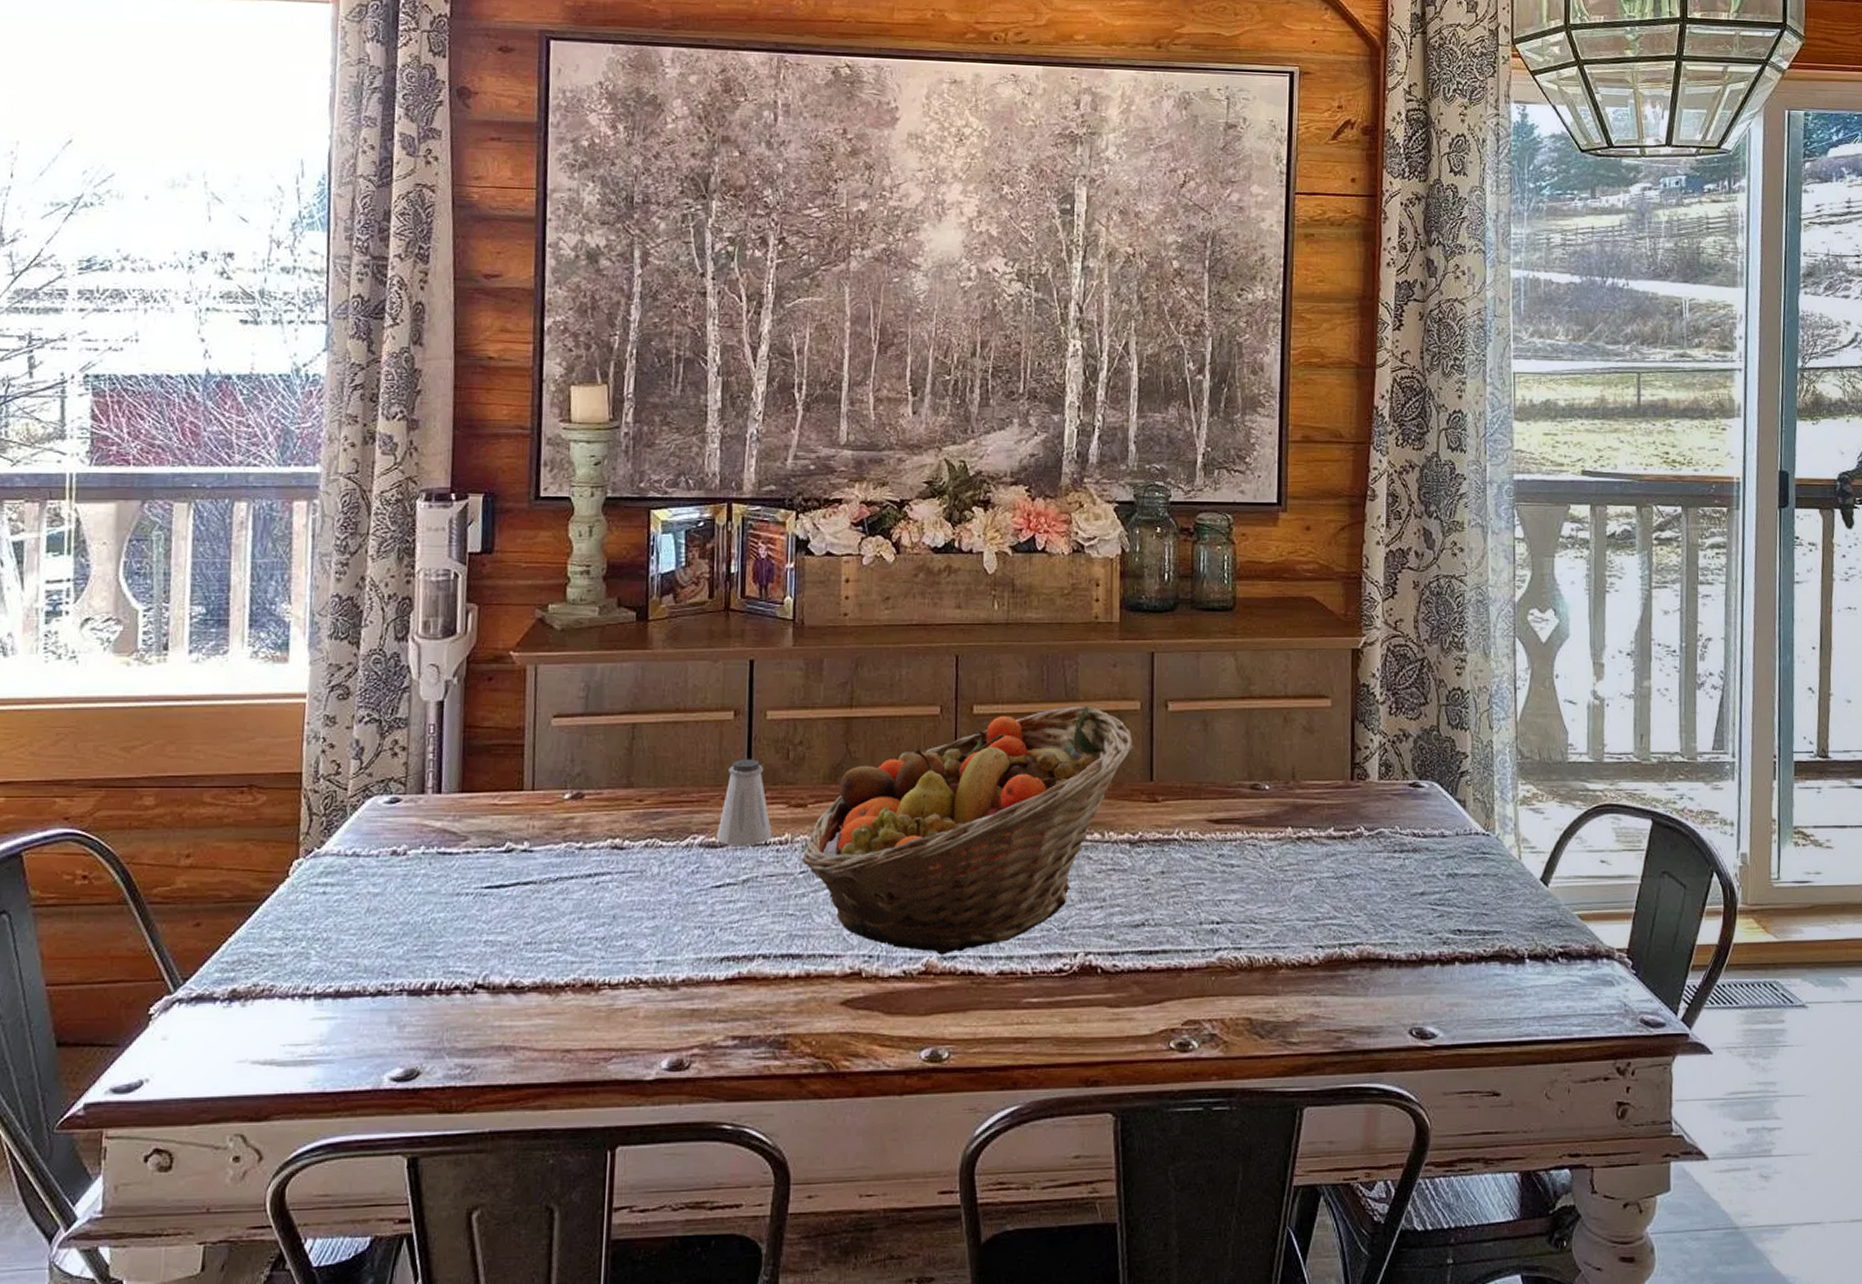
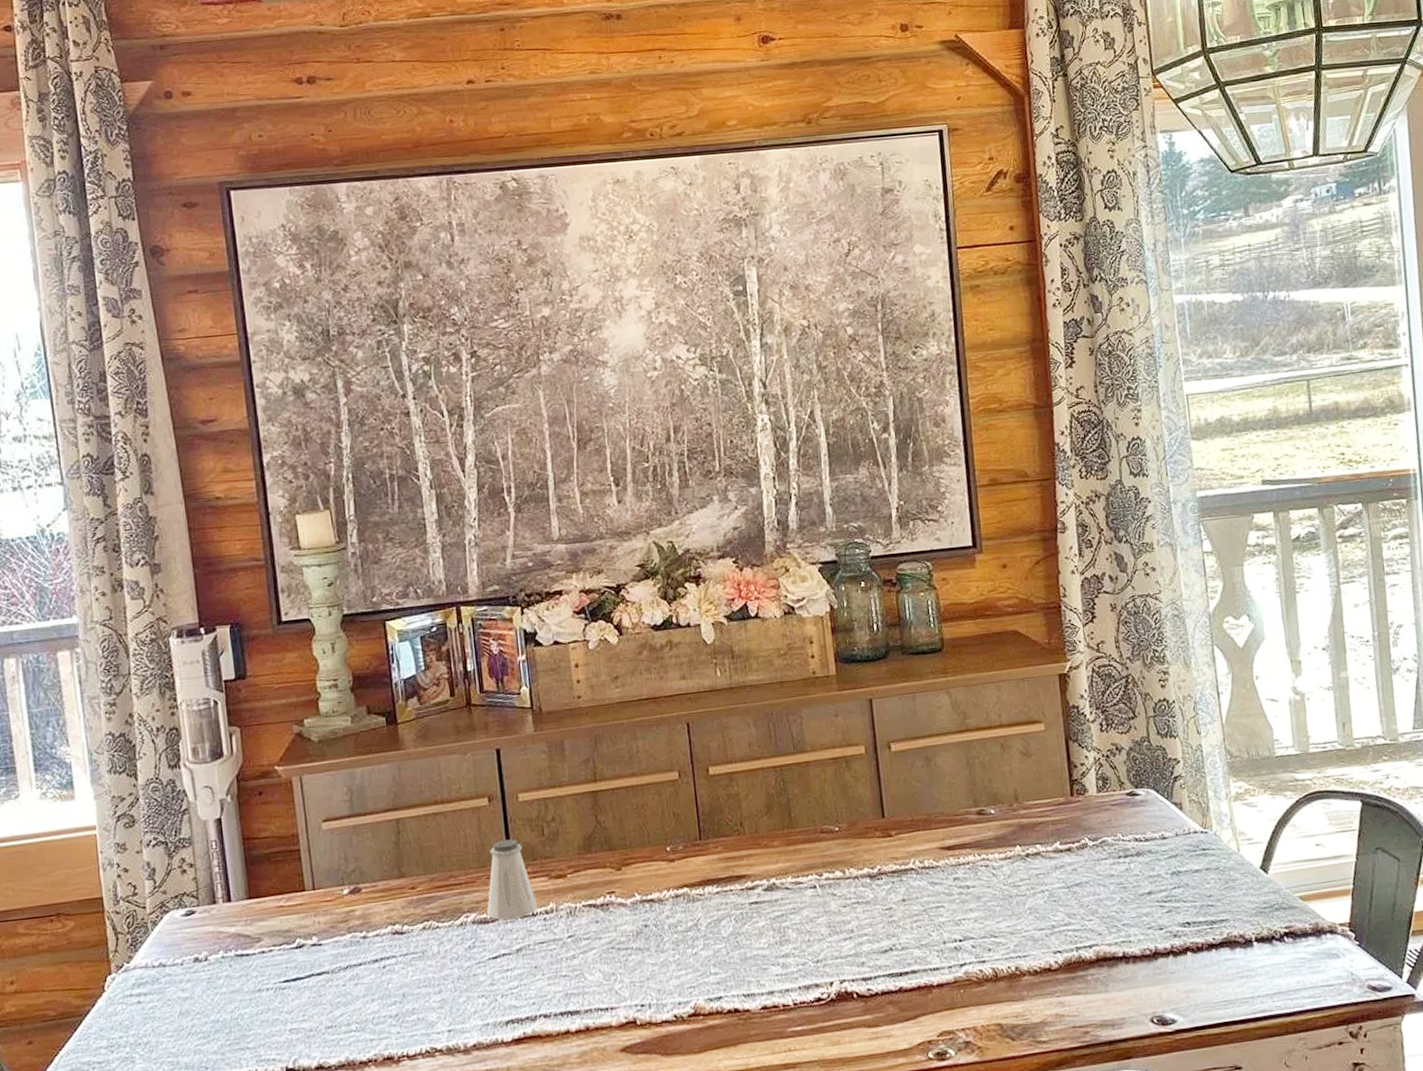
fruit basket: present [801,705,1134,955] -> none [568,755,864,998]

